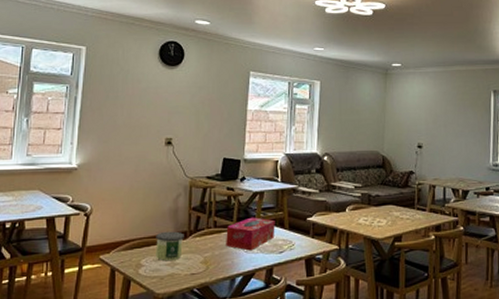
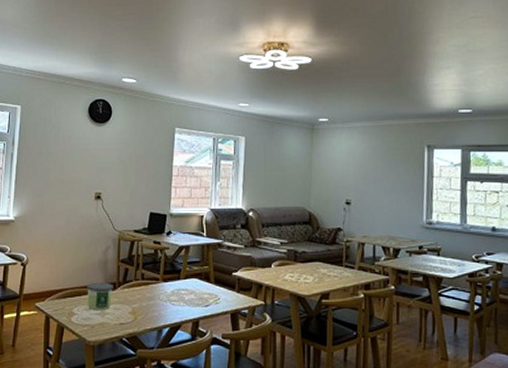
tissue box: present [226,217,275,251] -> none [153,270,201,303]

